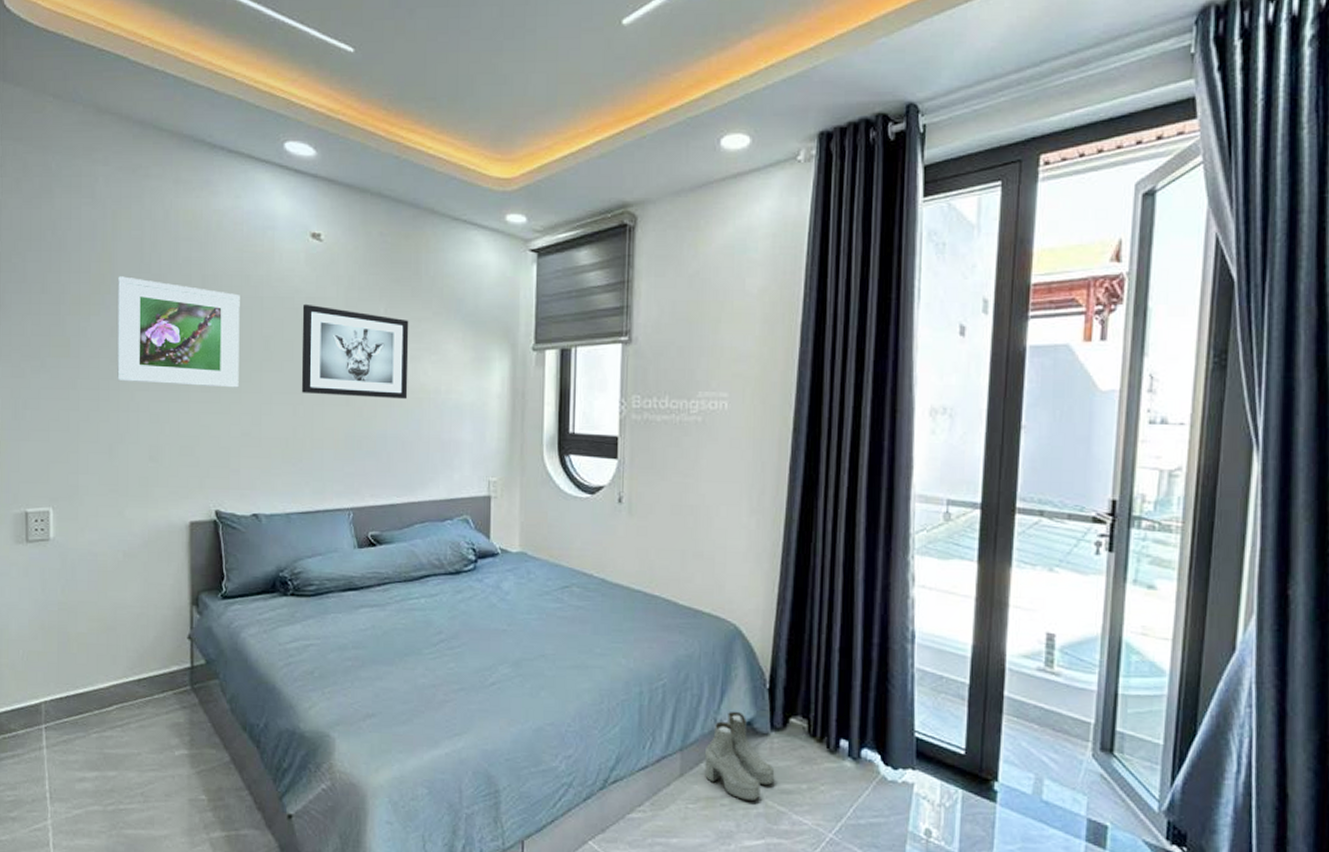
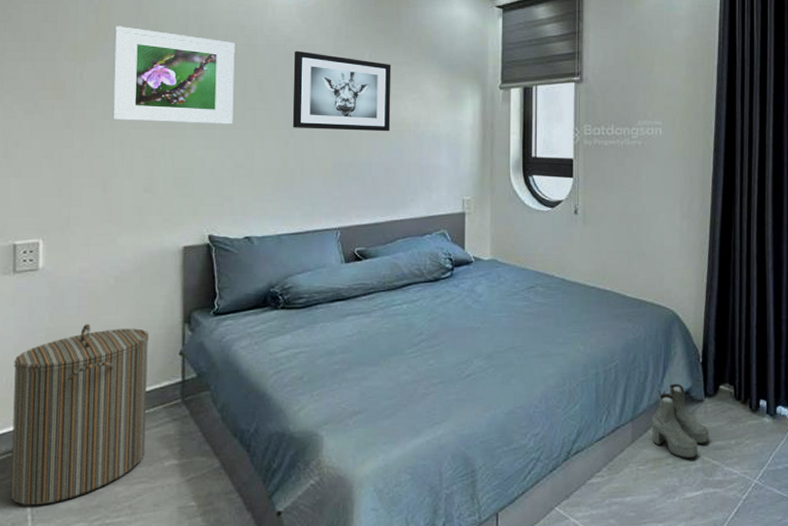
laundry hamper: none [29,600,157,784] -> present [10,324,149,506]

